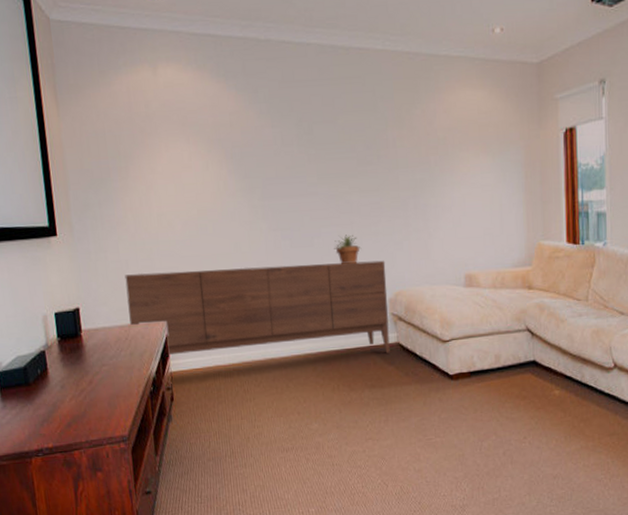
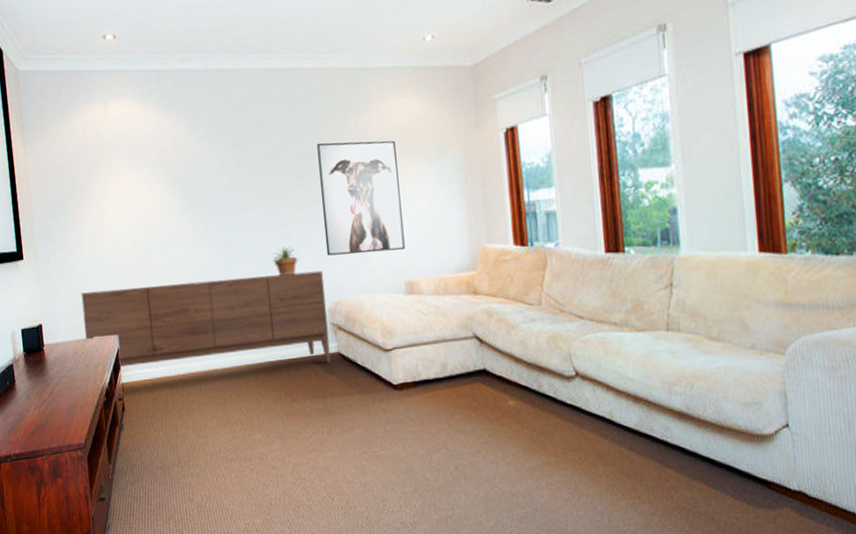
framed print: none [383,129,466,246] -> present [317,140,405,256]

